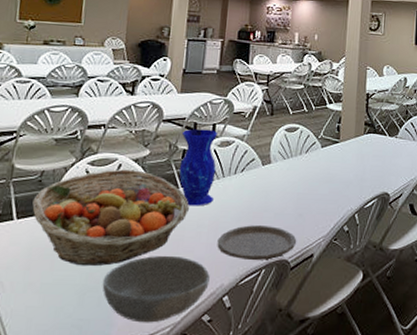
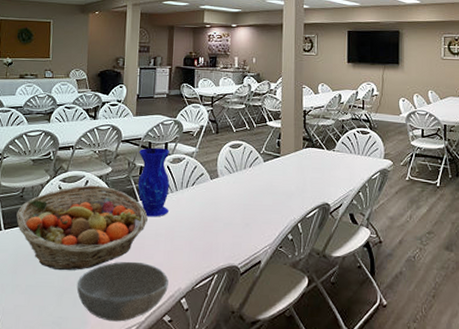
plate: present [217,224,297,260] -> none [173,233,245,266]

